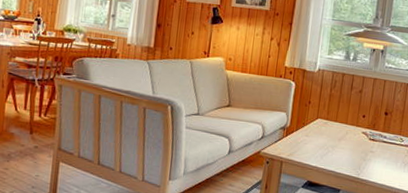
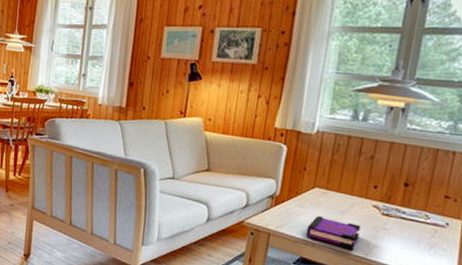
board game: none [311,143,354,171] -> present [306,216,361,250]

